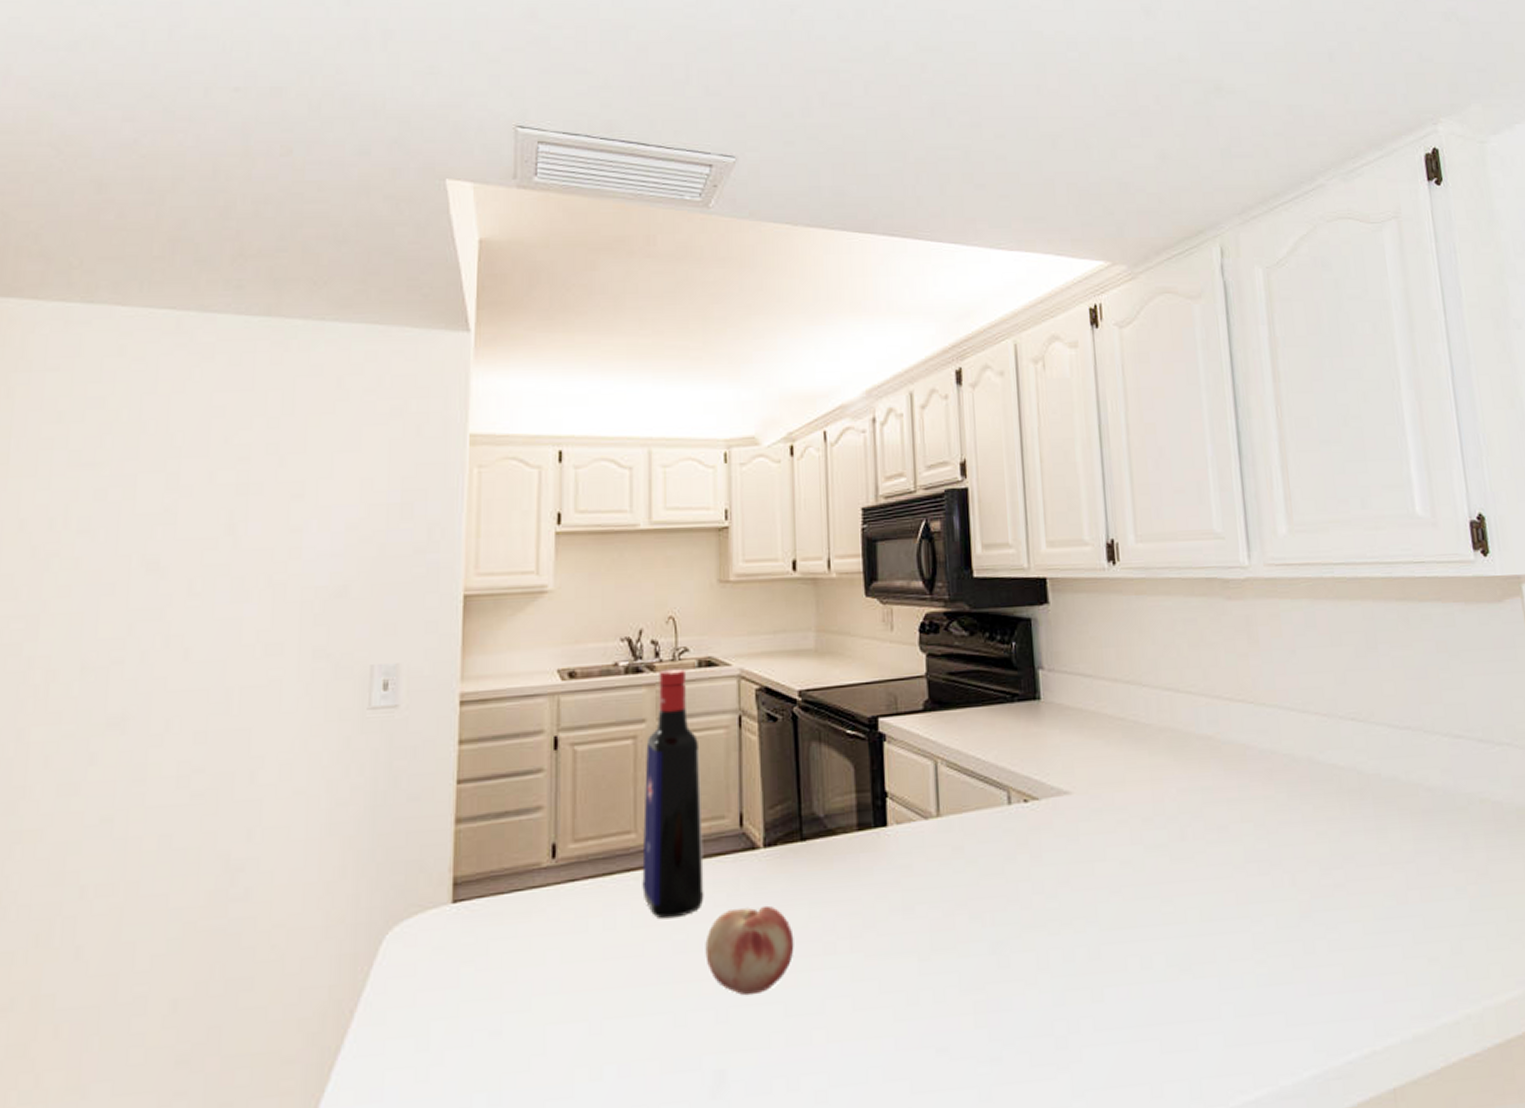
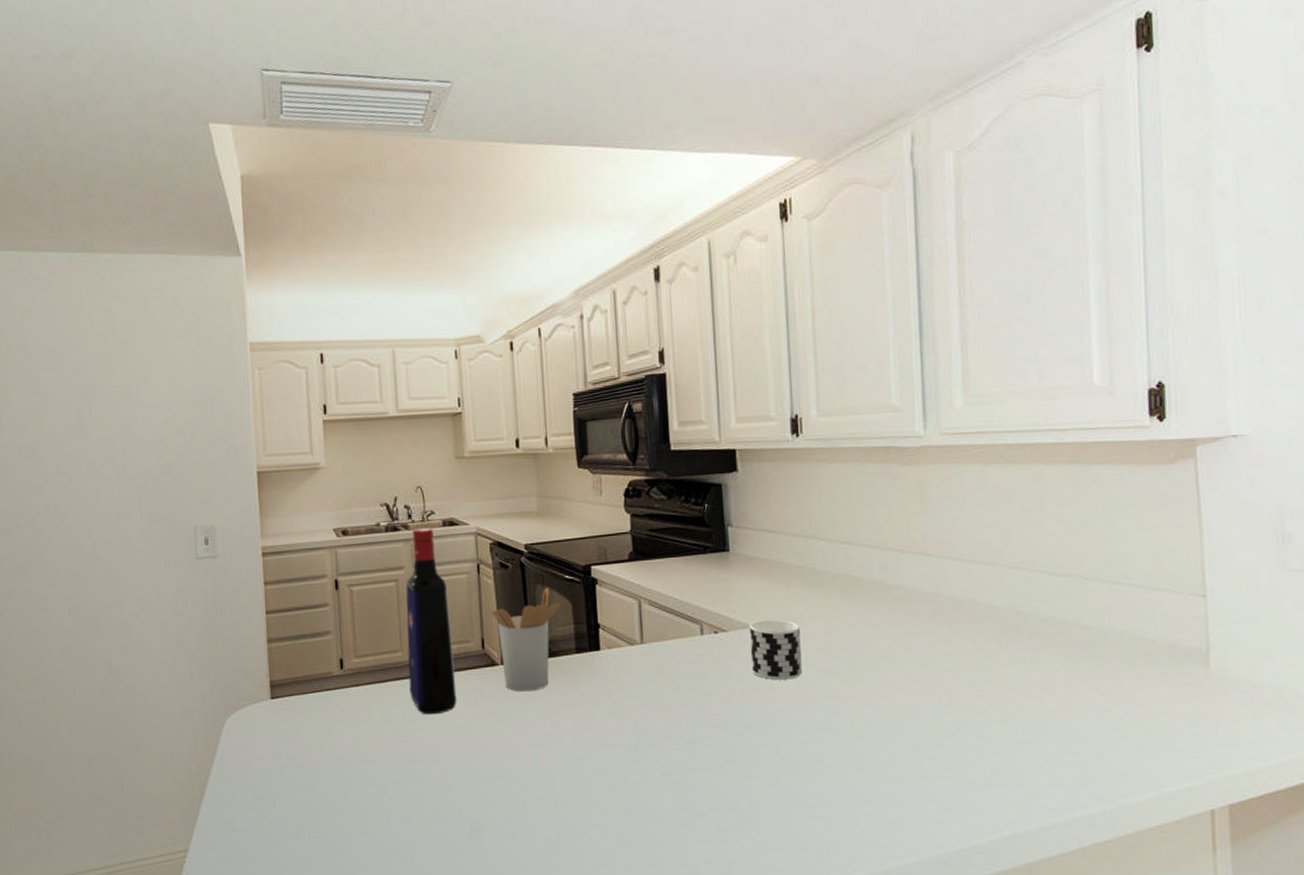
fruit: present [705,905,794,996] -> none [460,707,529,772]
utensil holder: none [754,746,841,884] -> present [491,588,562,692]
cup: none [1064,784,1127,861] -> present [749,620,802,680]

